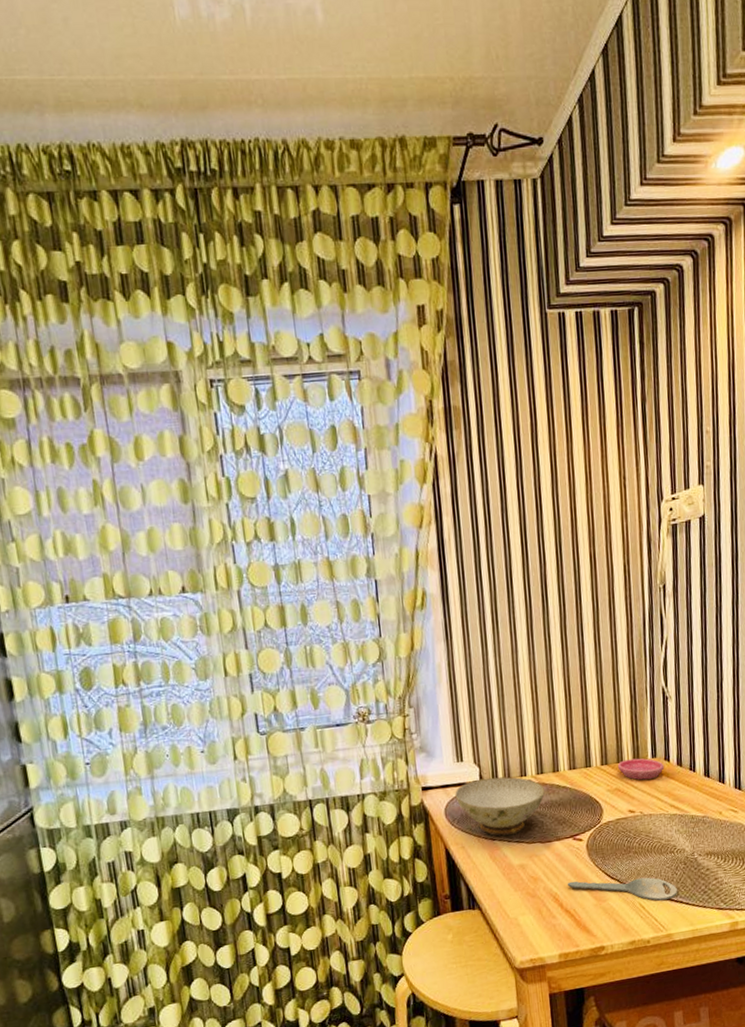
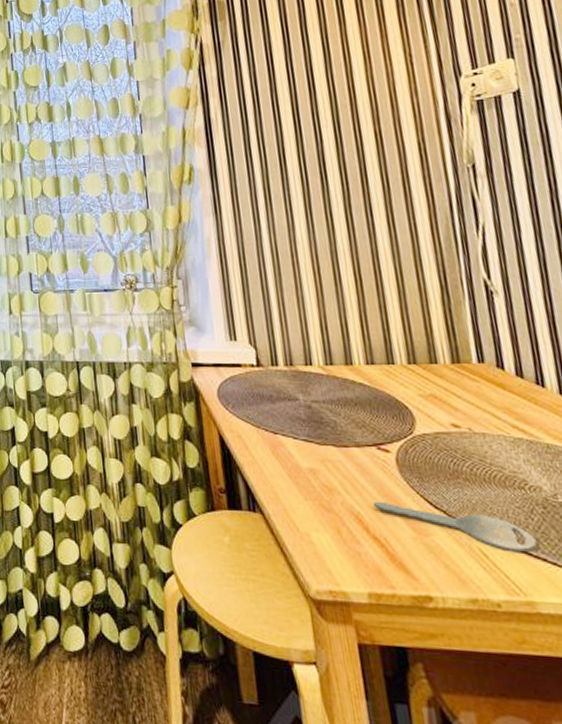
ceramic bowl: present [455,776,545,836] -> none [228,362,336,430]
saucer: present [617,758,664,780] -> none [430,361,498,388]

